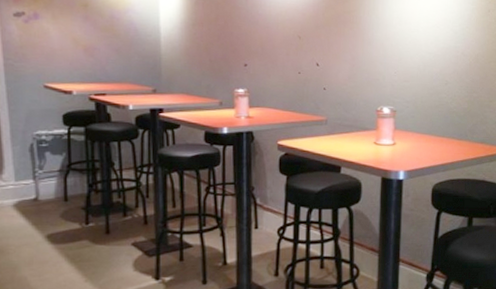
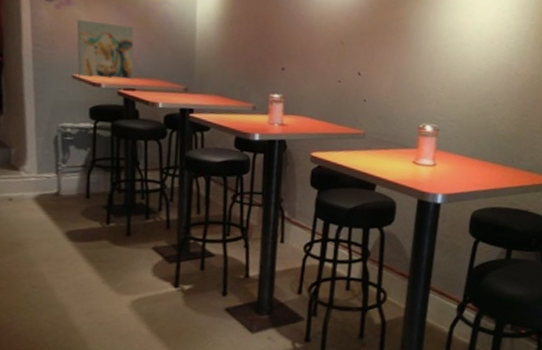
wall art: none [45,32,104,95] -> present [76,19,134,87]

